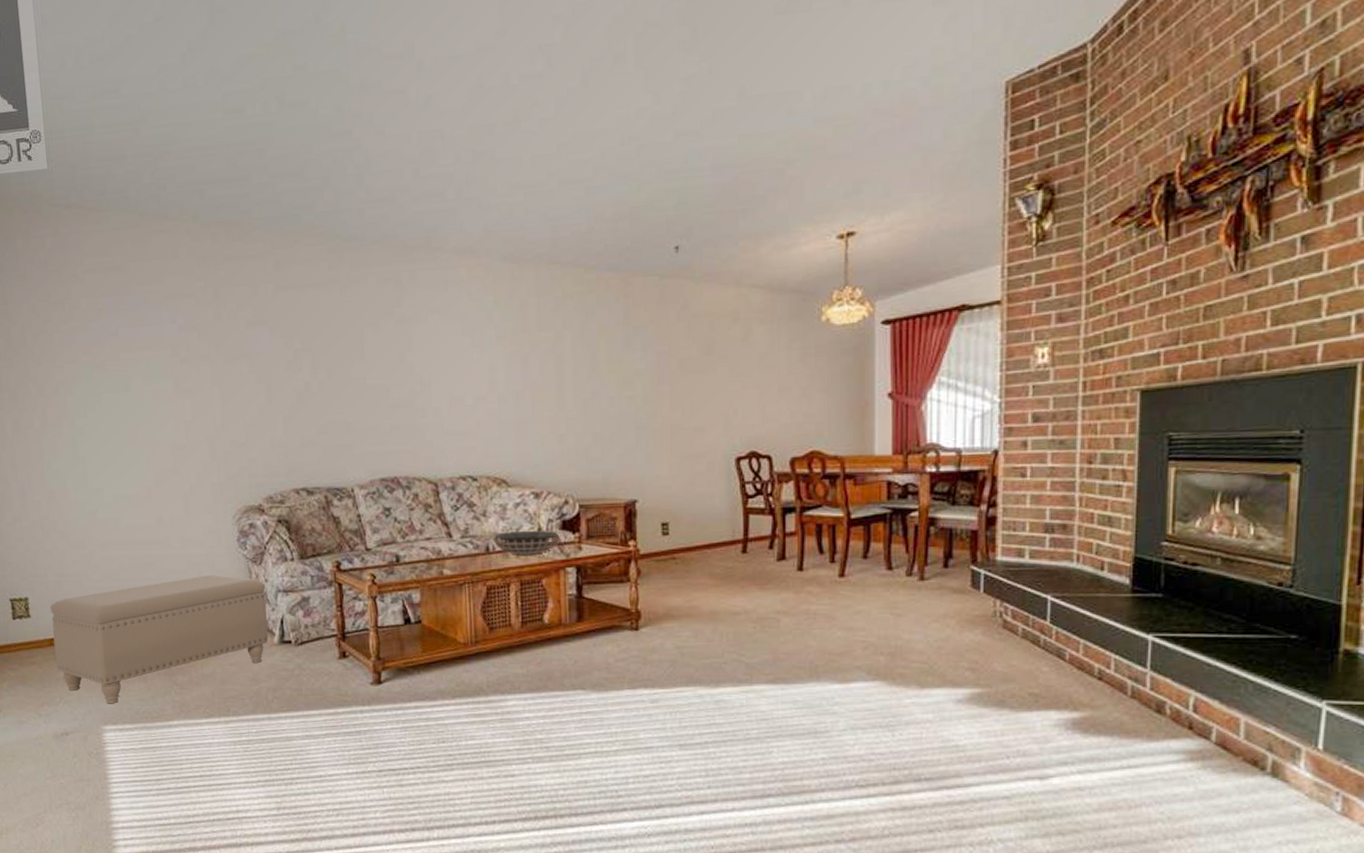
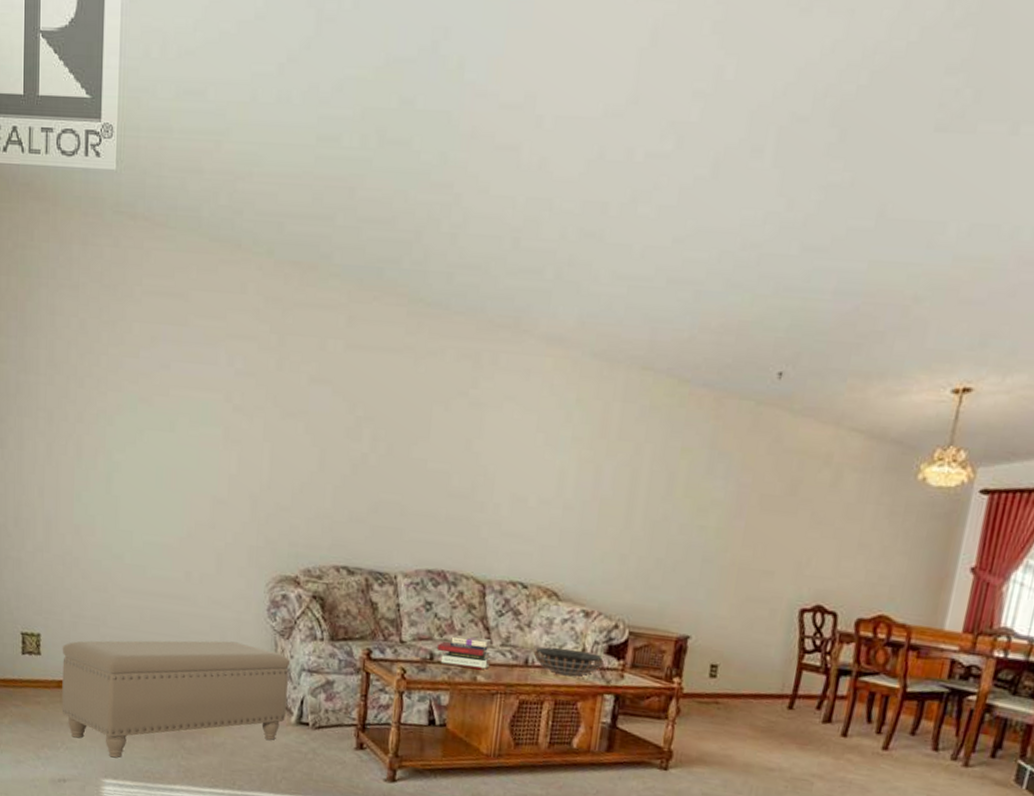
books: none [402,534,454,565] -> present [437,635,492,670]

